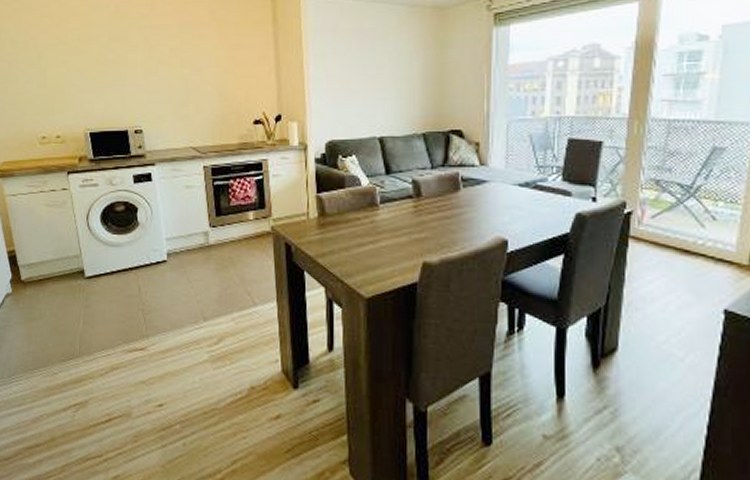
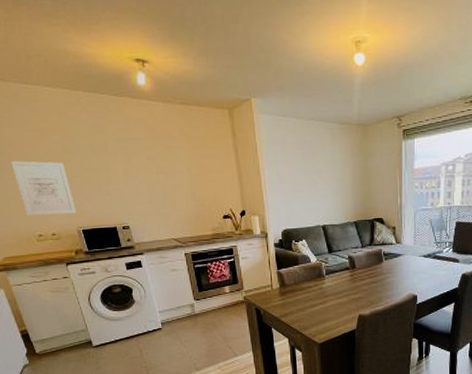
wall art: none [24,51,86,113] -> present [11,161,76,215]

